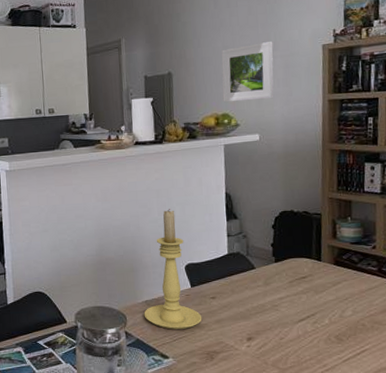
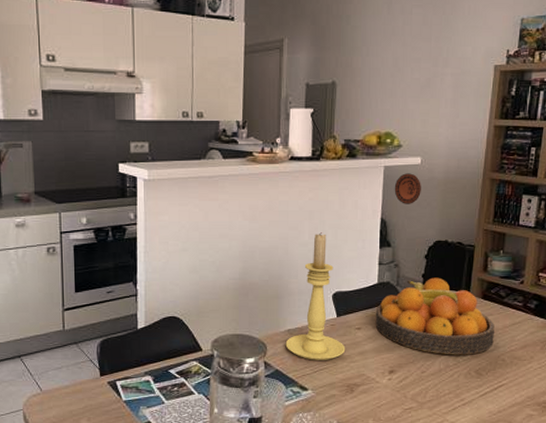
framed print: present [221,41,274,102] -> none [387,57,445,120]
fruit bowl: none [228,246,351,322] -> present [375,277,495,355]
decorative plate: none [235,149,262,179] -> present [394,173,421,204]

